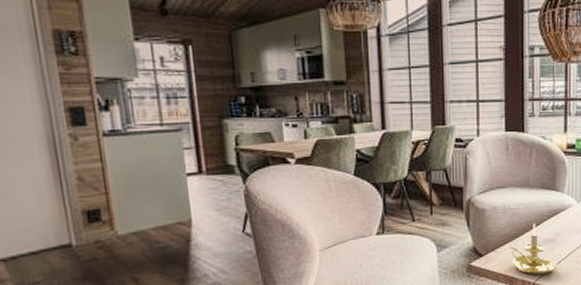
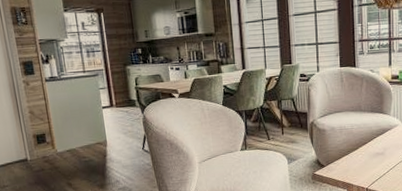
candle holder: present [509,223,556,275] -> none [346,140,385,182]

